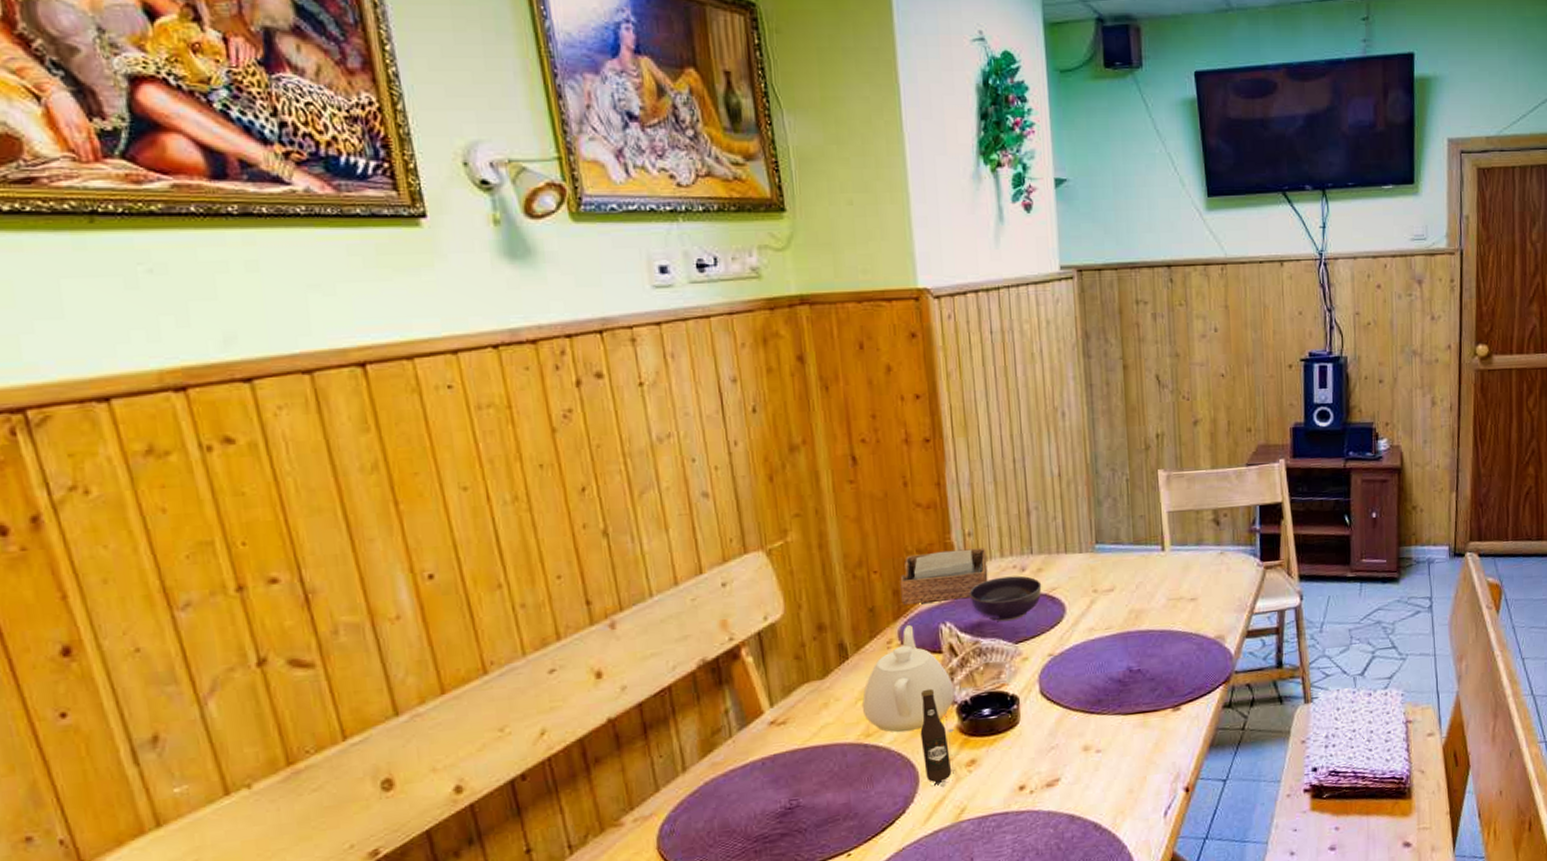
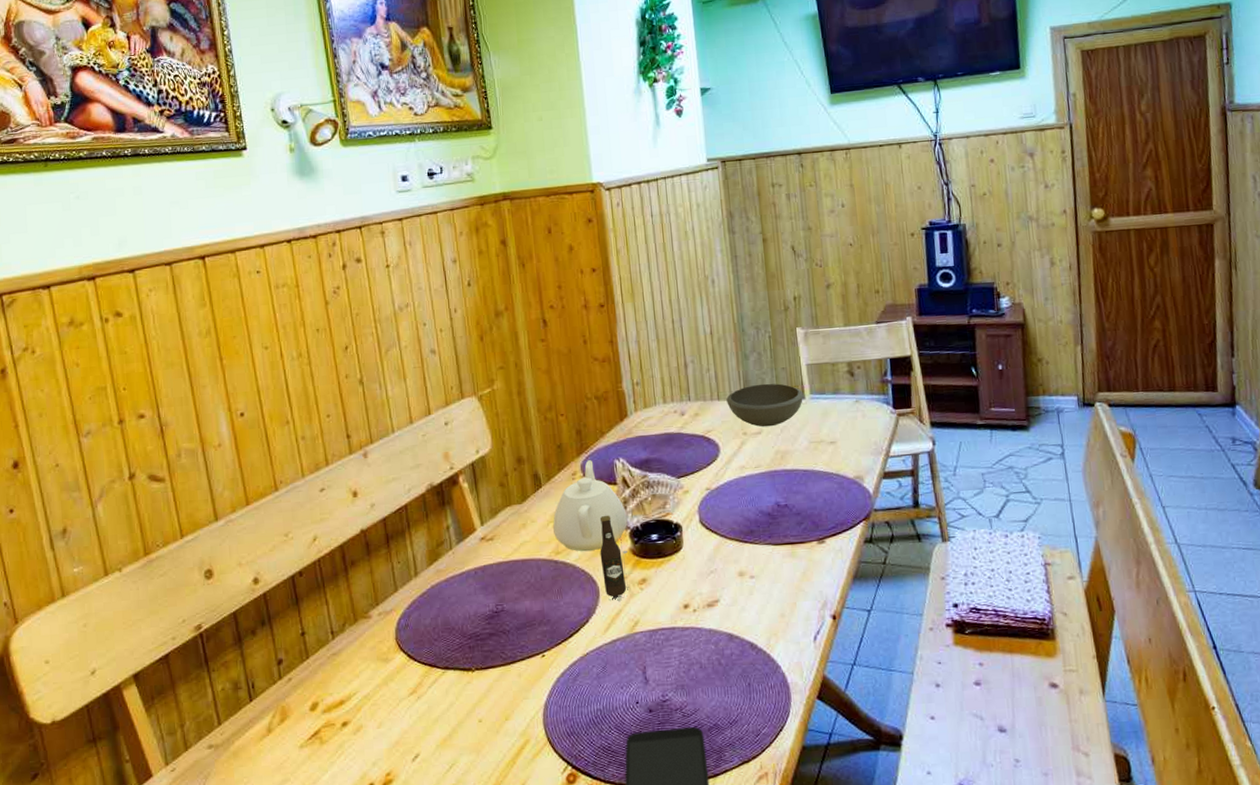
napkin holder: present [900,547,988,606] -> none [582,395,654,444]
bowl: present [969,575,1042,622] -> none [638,419,699,459]
bowl: none [1075,533,1164,584] -> present [726,383,804,427]

